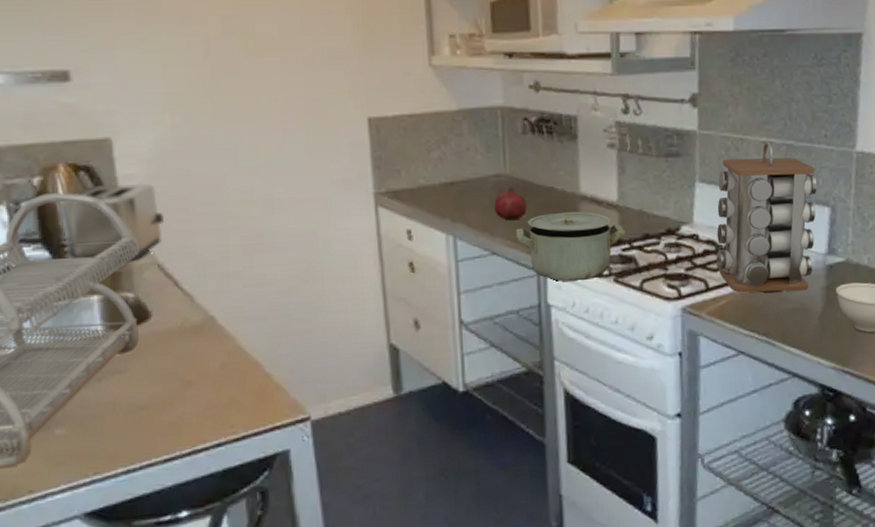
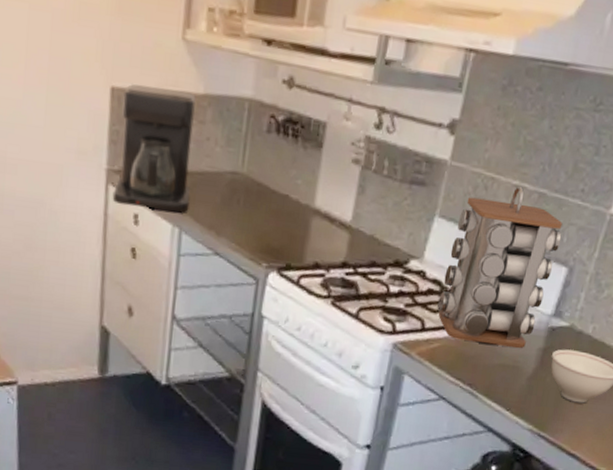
coffee maker: none [381,110,460,224] -> present [112,84,196,213]
fruit: present [494,187,527,221] -> none [224,187,259,224]
saucepan: present [515,211,626,282] -> none [241,222,353,298]

